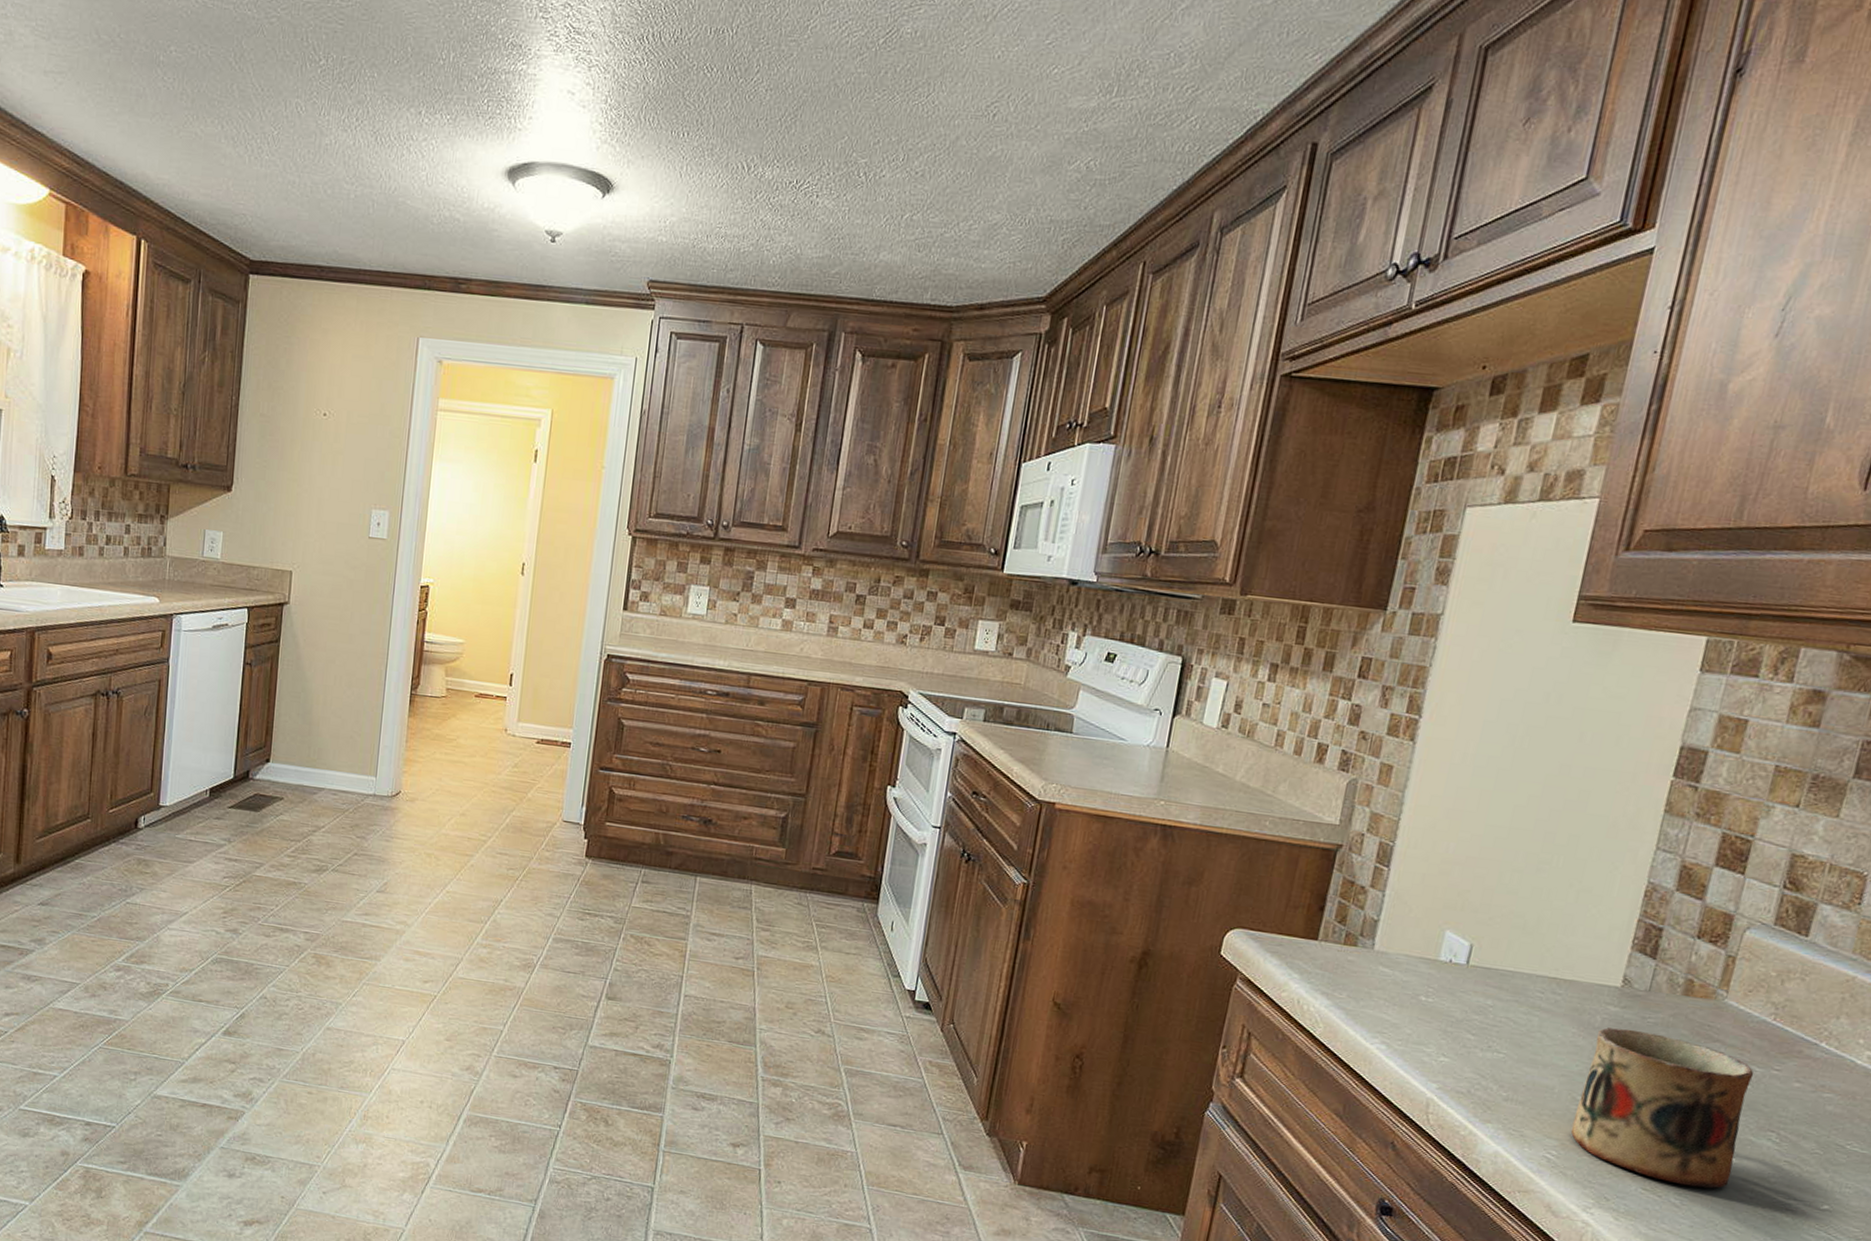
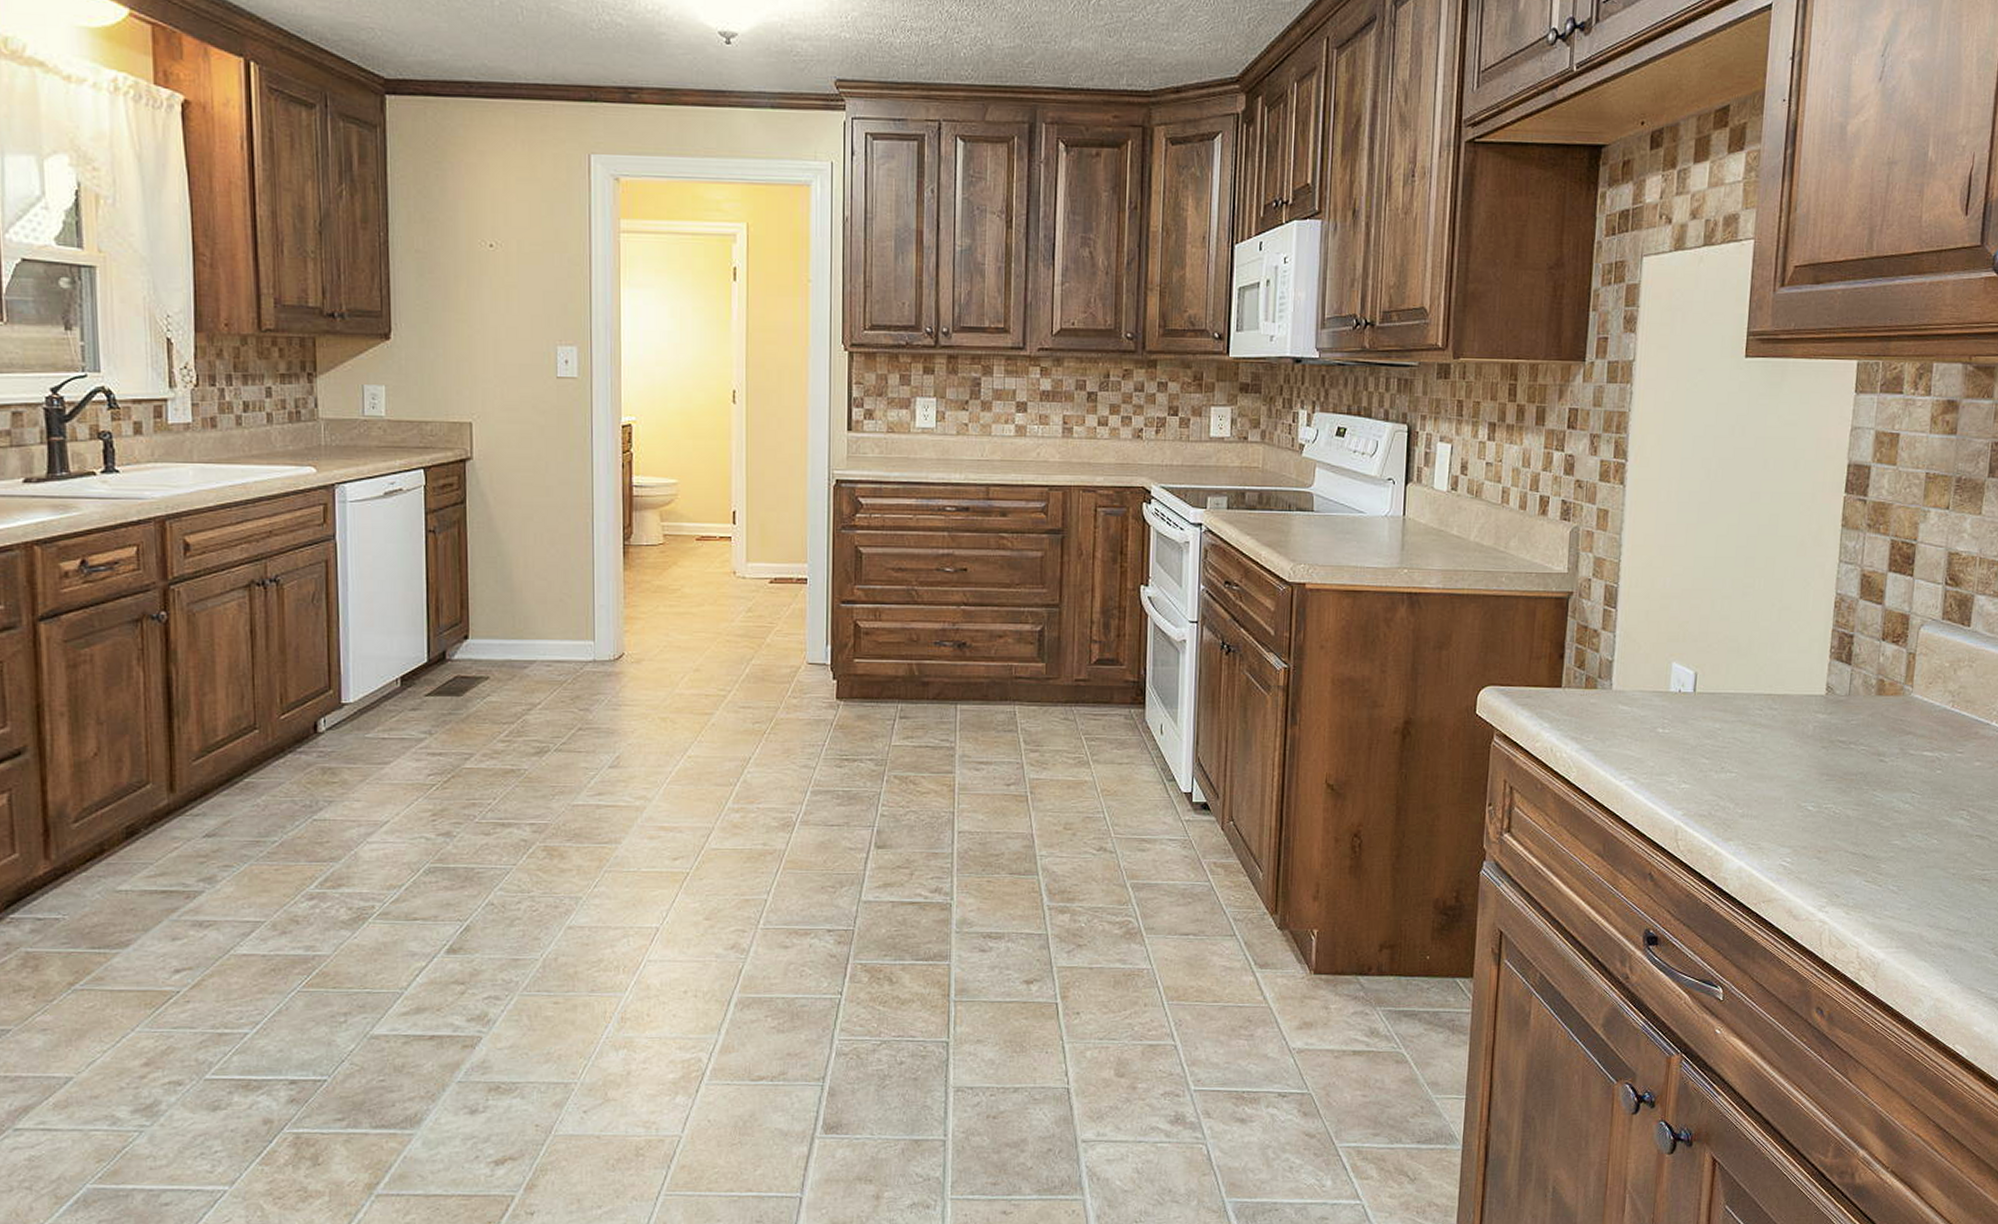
mug: present [1570,1028,1754,1189] -> none [1800,733,1943,872]

